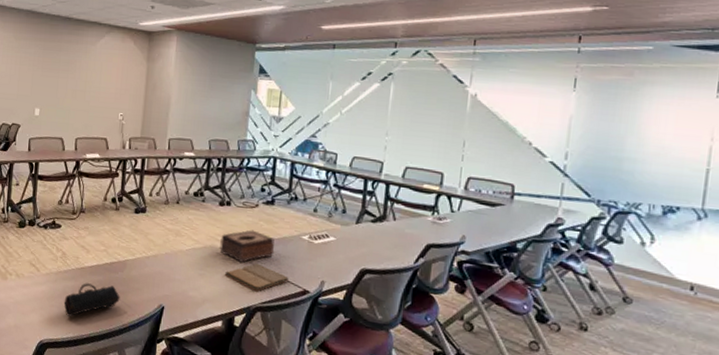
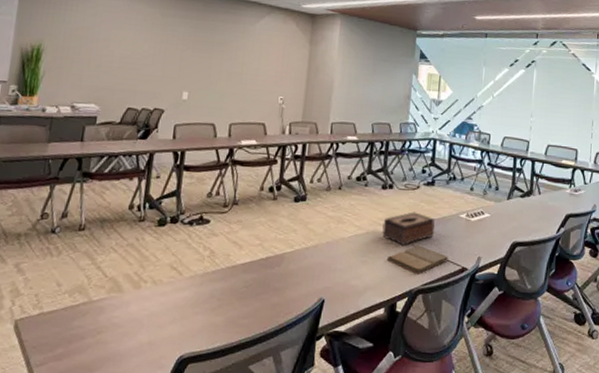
pencil case: present [63,283,120,317] -> none [210,283,277,323]

